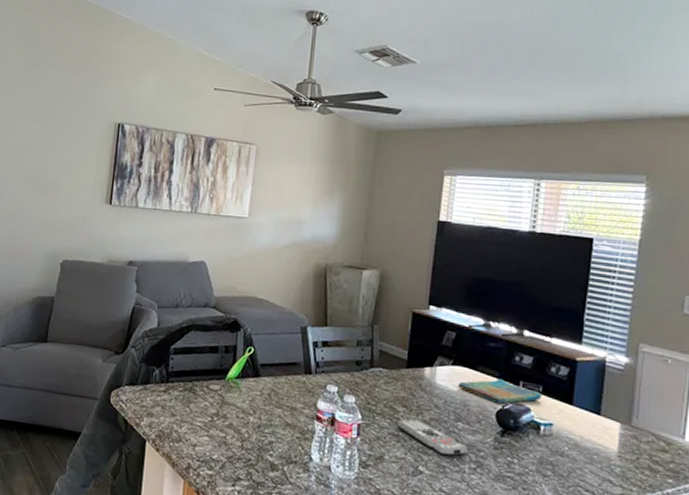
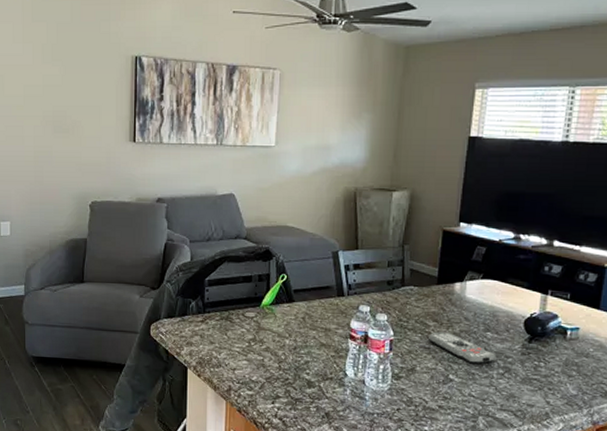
dish towel: present [458,378,541,404] -> none [488,288,569,313]

